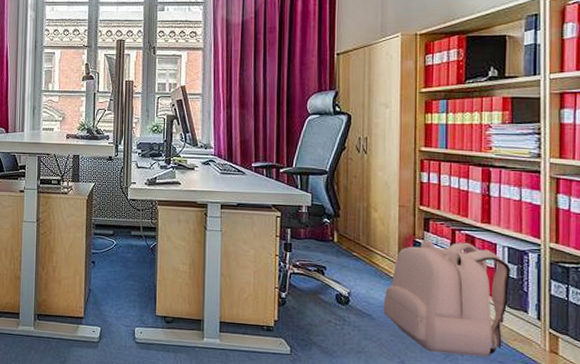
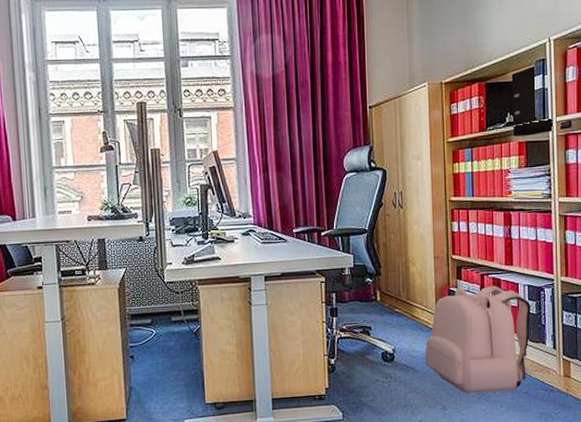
binder: none [496,20,569,92] -> present [511,65,572,136]

